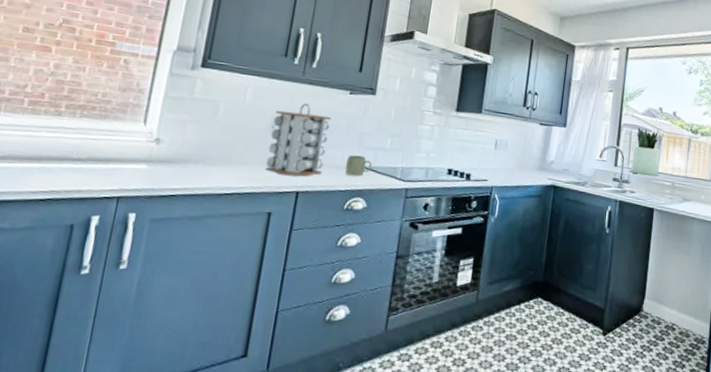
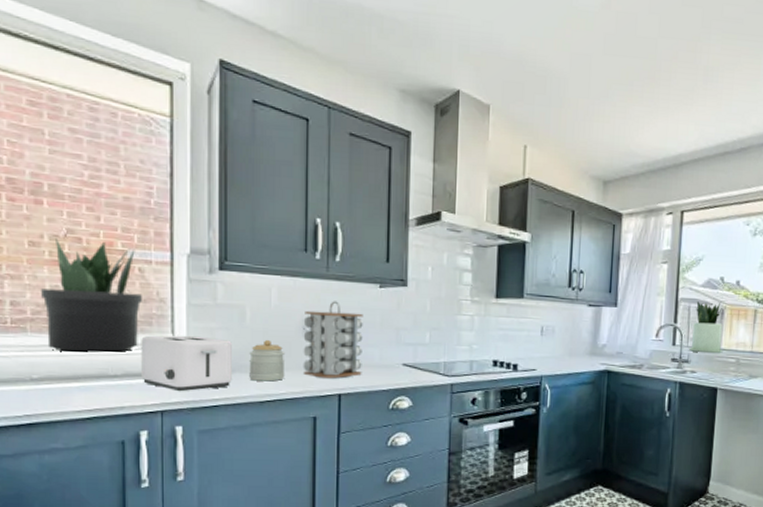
planter: none [18,27,125,137] -> present [41,238,142,353]
toaster: none [105,122,201,180] -> present [141,335,232,392]
jar: none [212,134,251,175] -> present [249,339,286,382]
mug: present [345,155,372,177] -> none [384,352,412,375]

